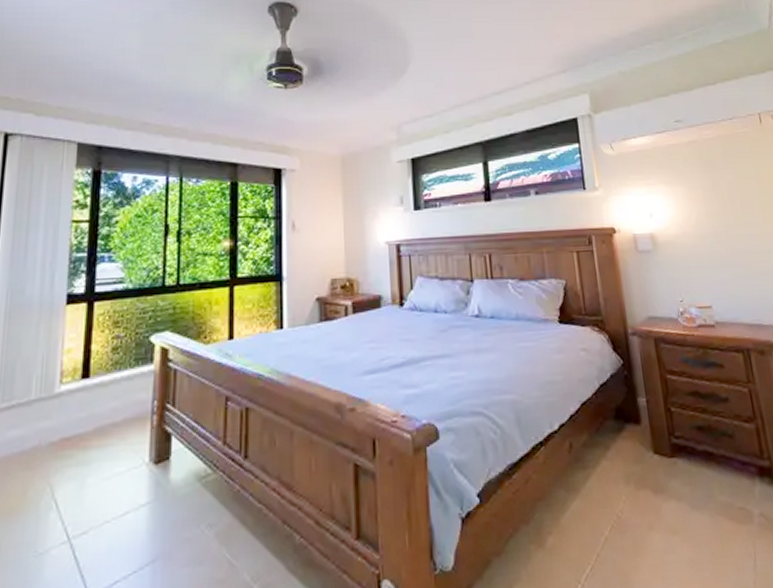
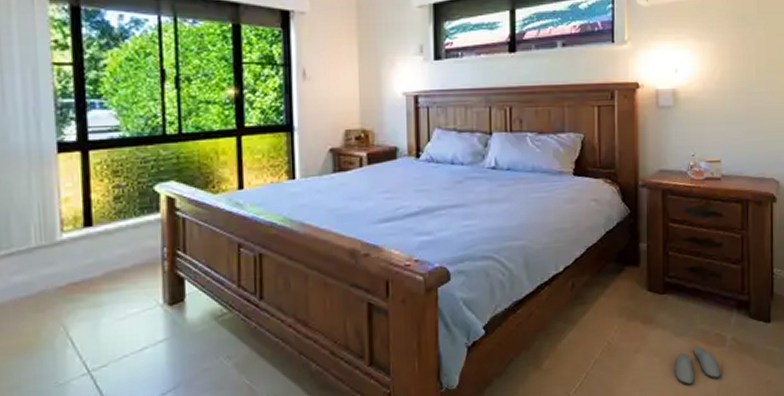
slippers: none [697,522,754,573] -> present [675,346,720,385]

